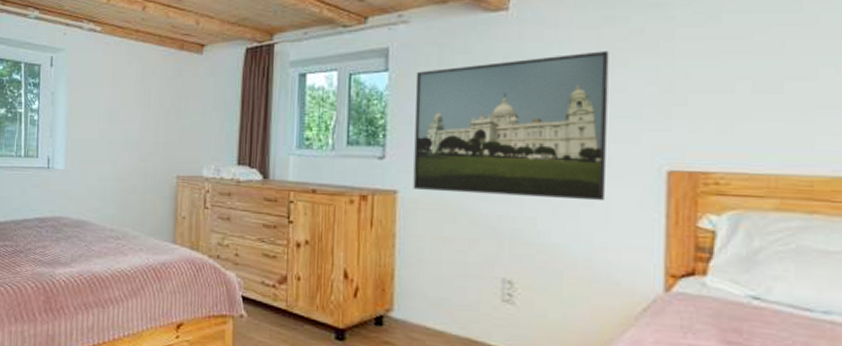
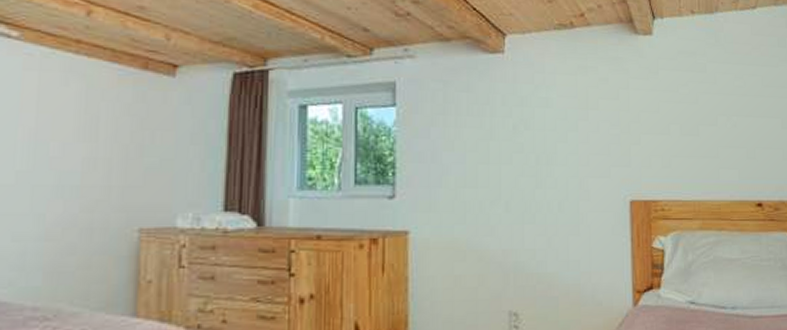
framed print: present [413,51,609,201] -> none [423,95,588,230]

